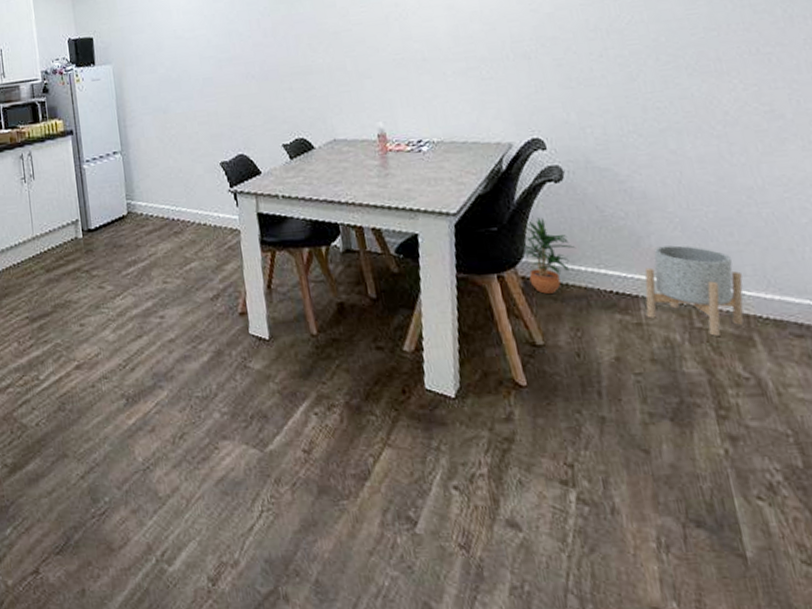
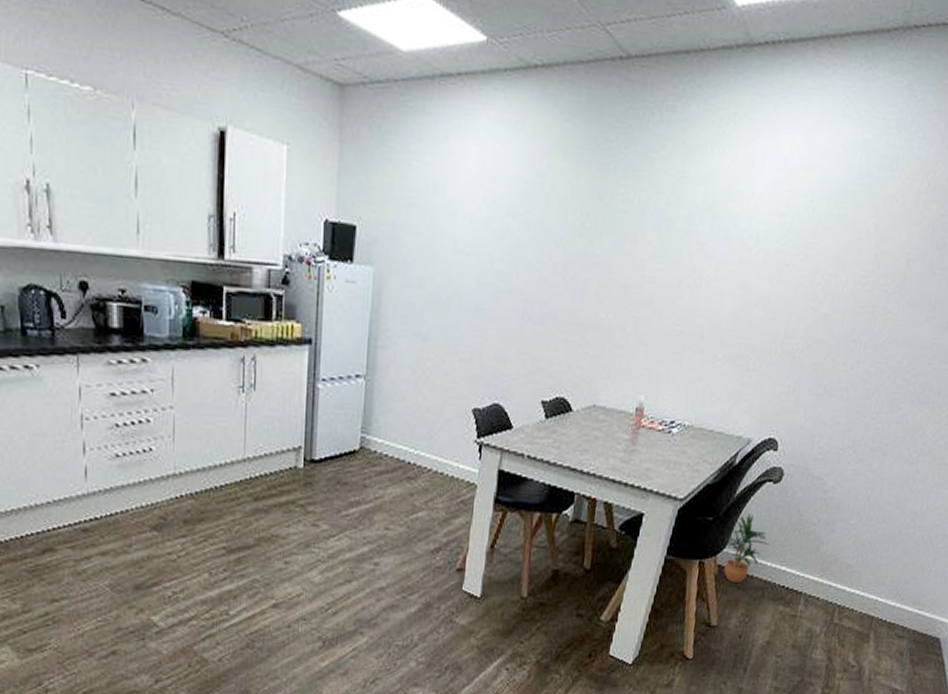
planter: present [644,245,744,336] -> none [802,553,882,631]

